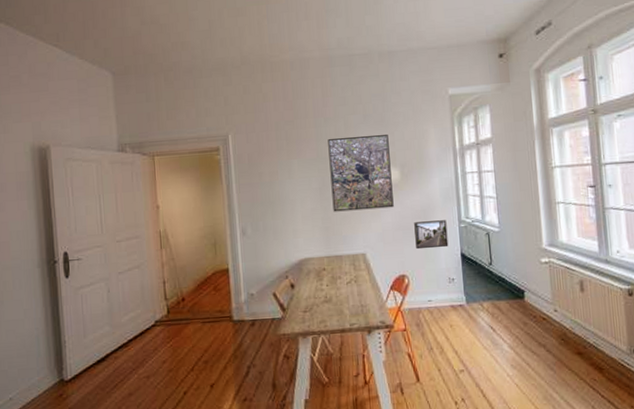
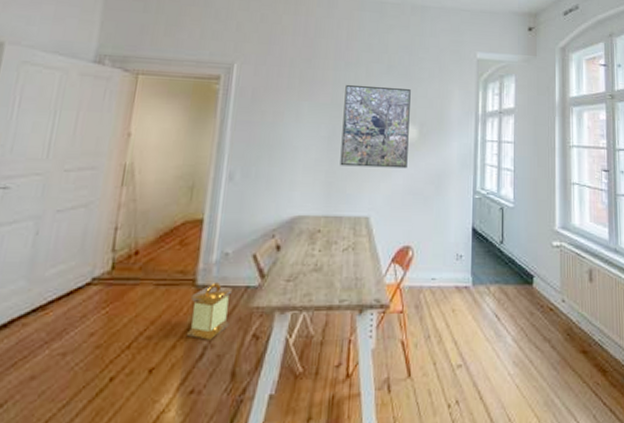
lantern: none [230,317,264,362] -> present [186,282,233,340]
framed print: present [414,220,449,250] -> none [425,187,461,219]

